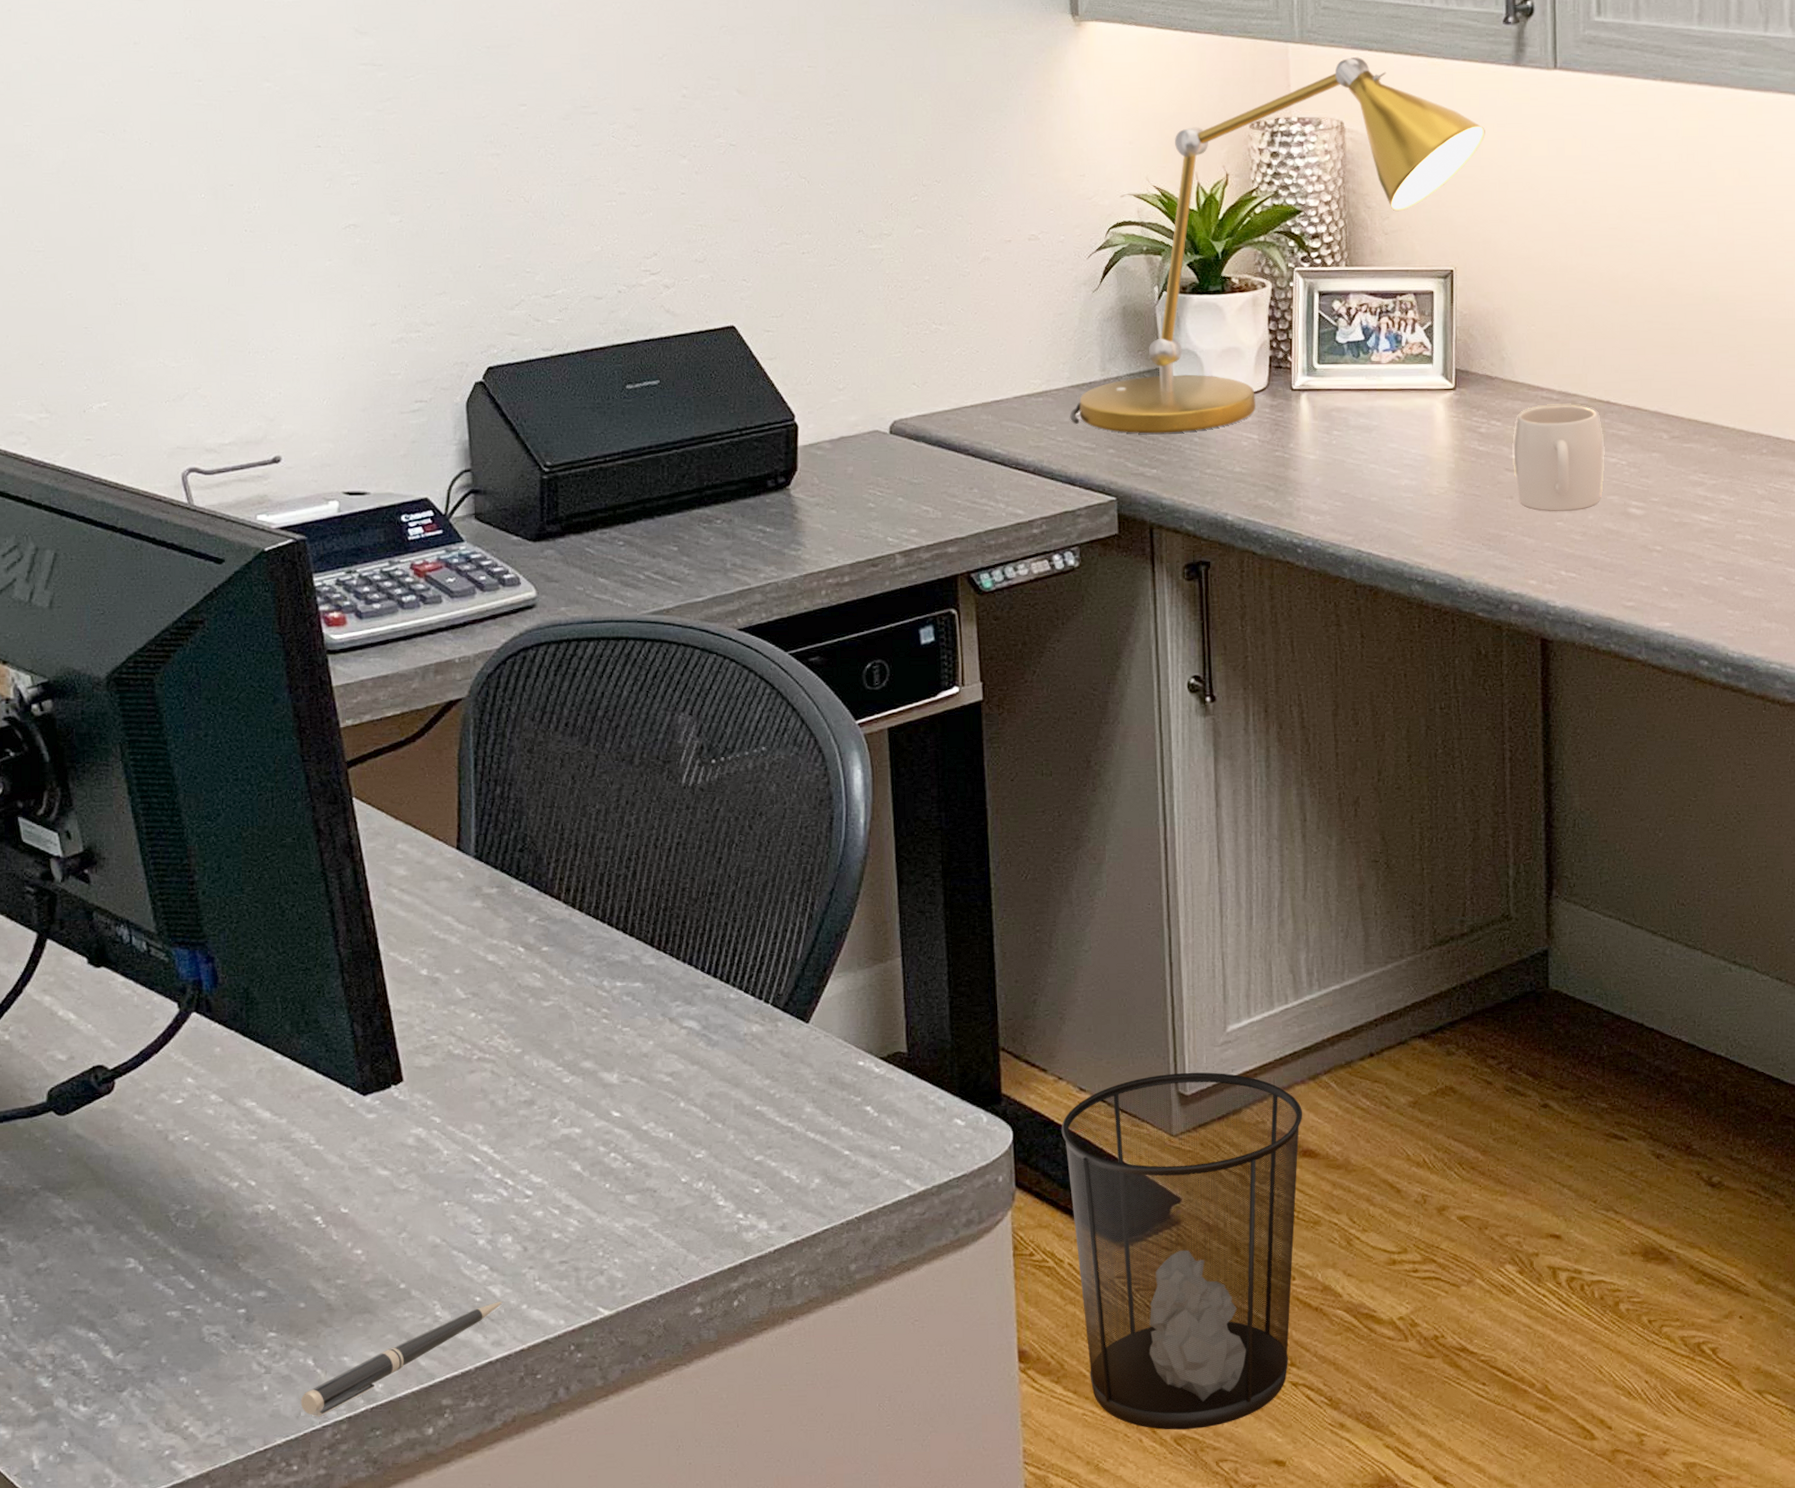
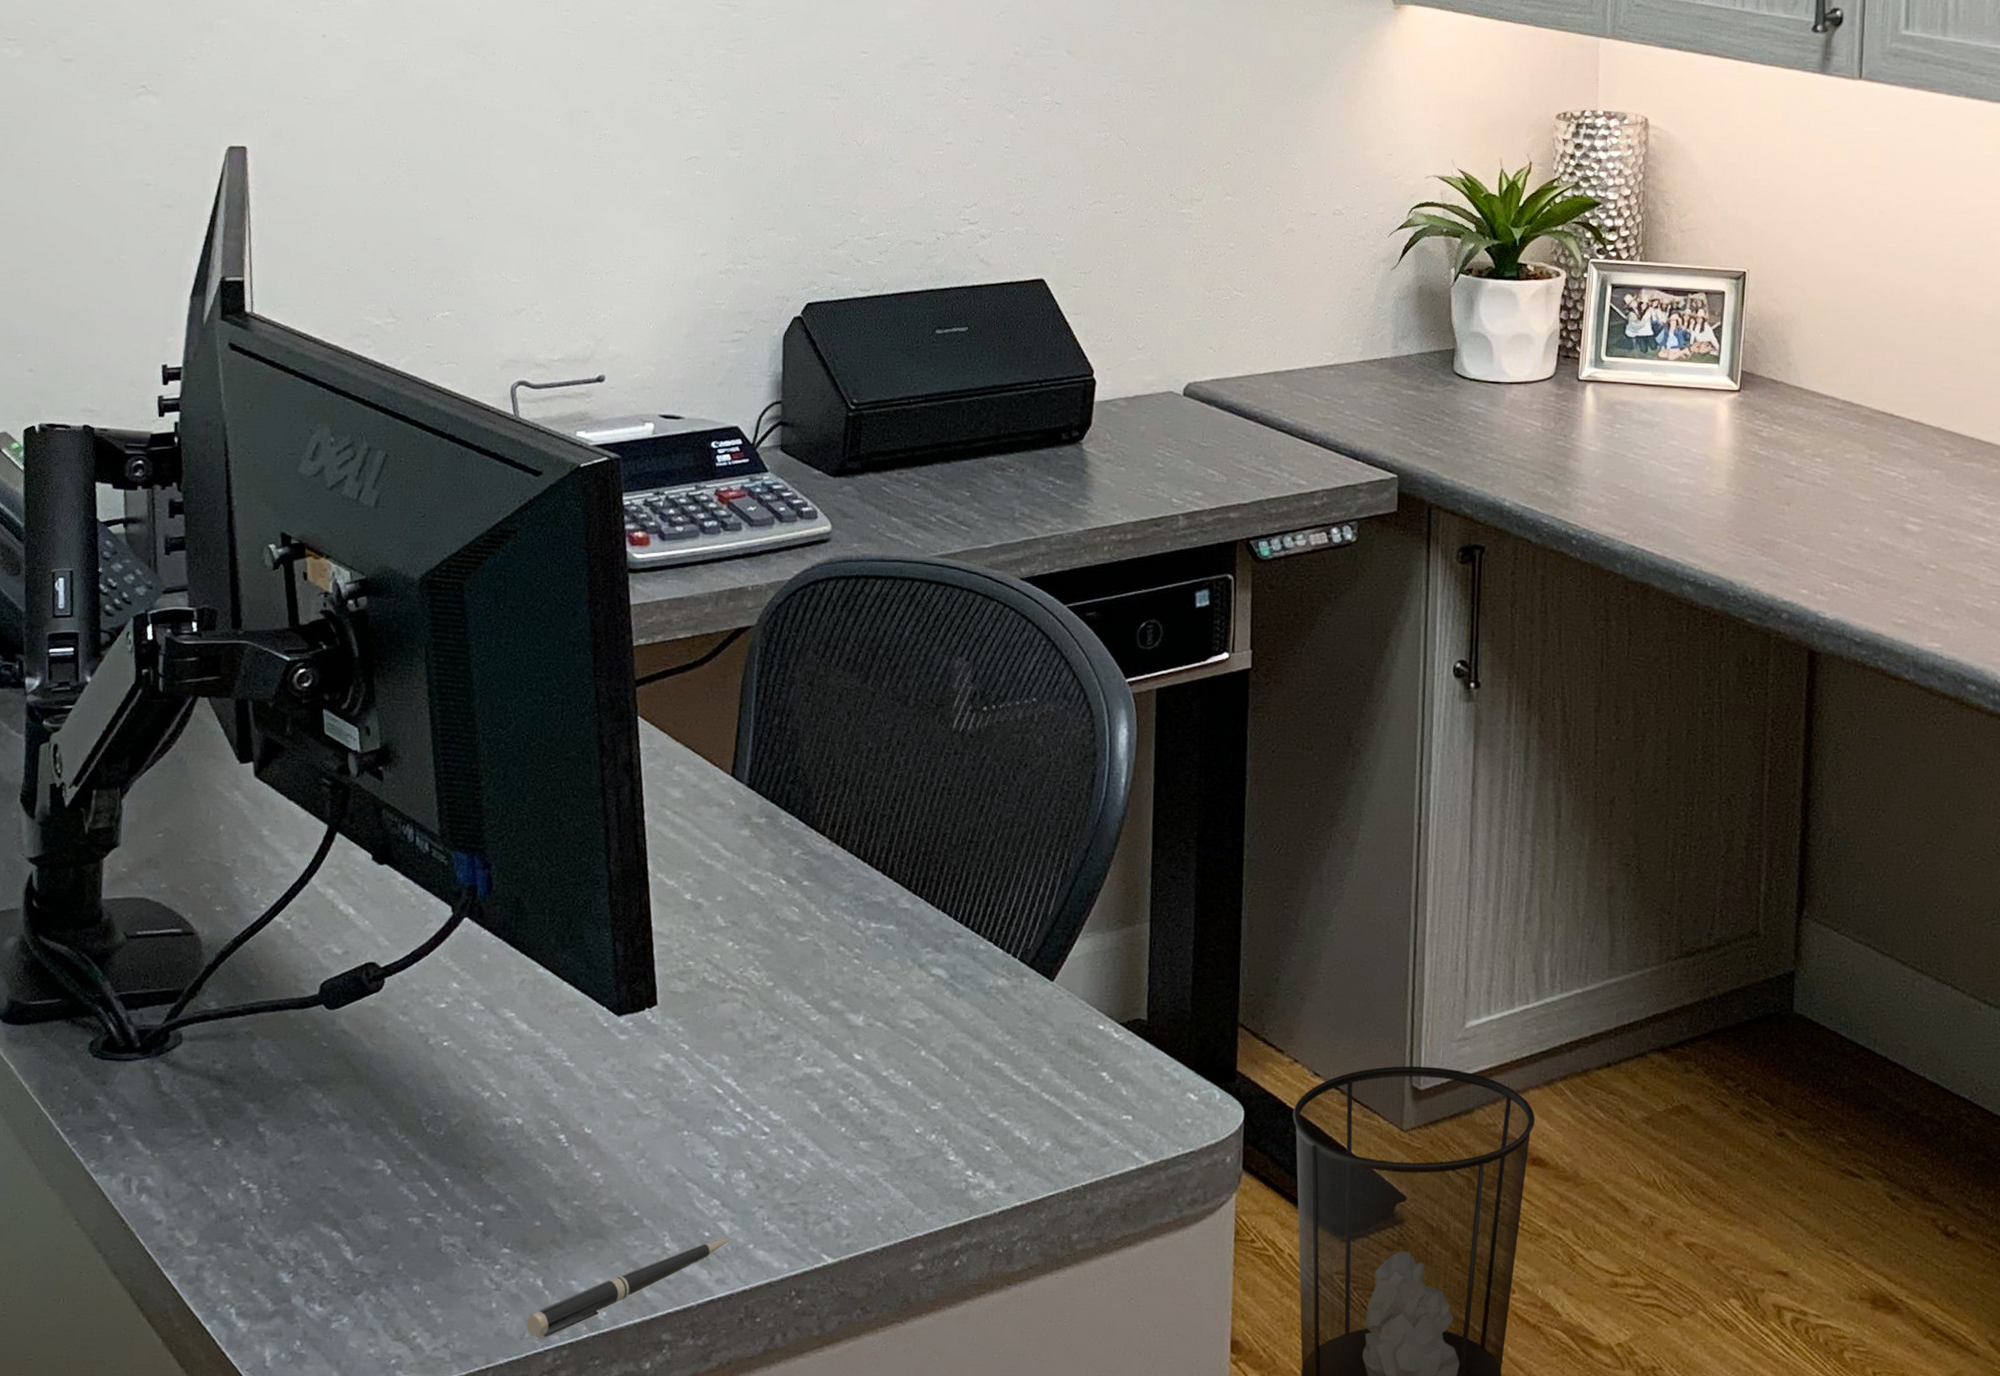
desk lamp: present [1070,57,1485,434] -> none [1359,55,1787,415]
mug: present [1514,405,1603,511] -> none [1794,414,1884,522]

